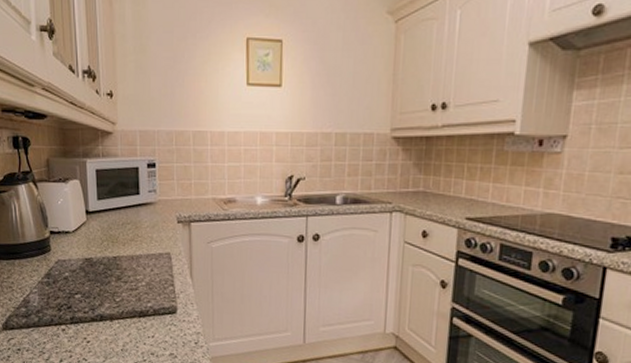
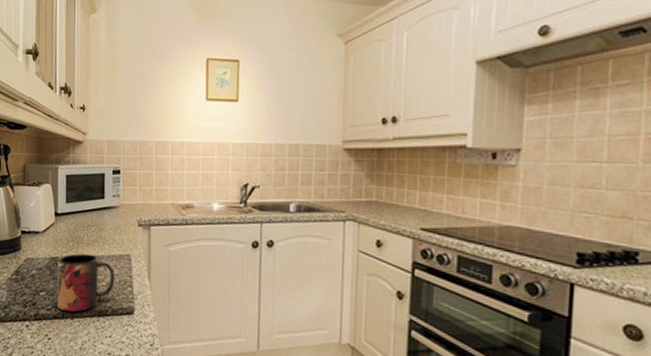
mug: none [92,253,155,314] -> present [57,253,115,313]

